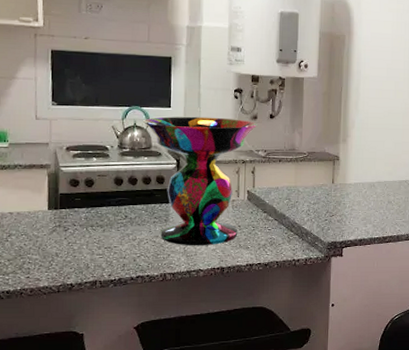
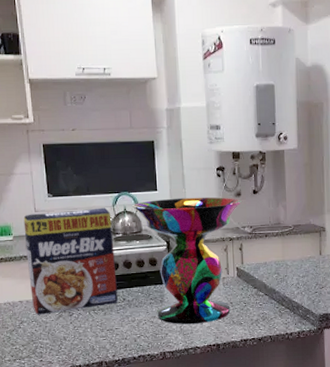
cereal box: none [22,120,120,228] -> present [23,207,118,315]

